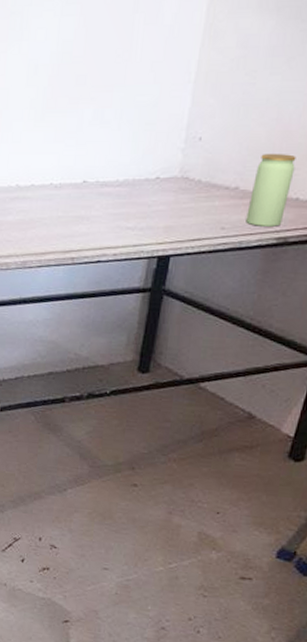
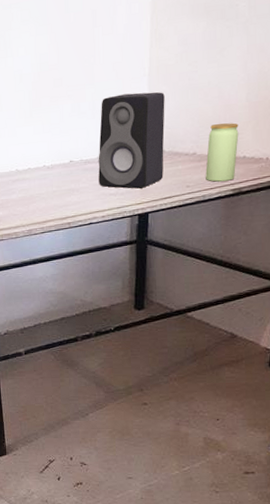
speaker: none [115,103,211,225] -> present [98,92,165,189]

